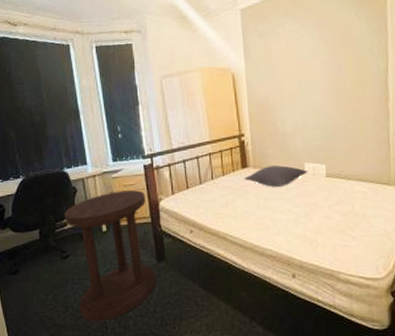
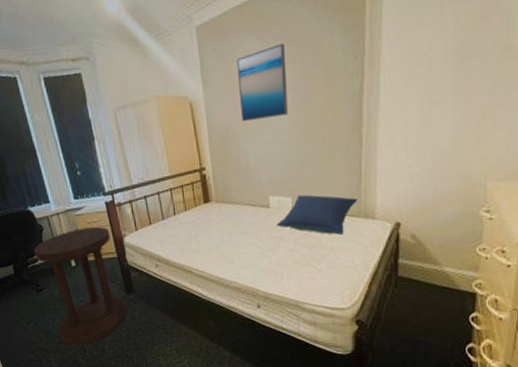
pillow: present [244,165,307,187] -> none [206,199,272,222]
wall art: none [275,27,322,93] -> present [236,43,288,122]
pillow: none [311,162,387,202] -> present [276,194,357,235]

